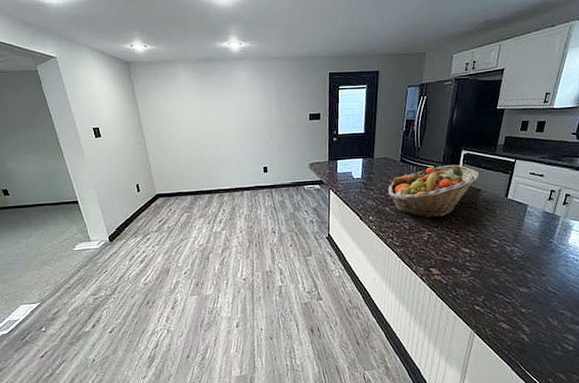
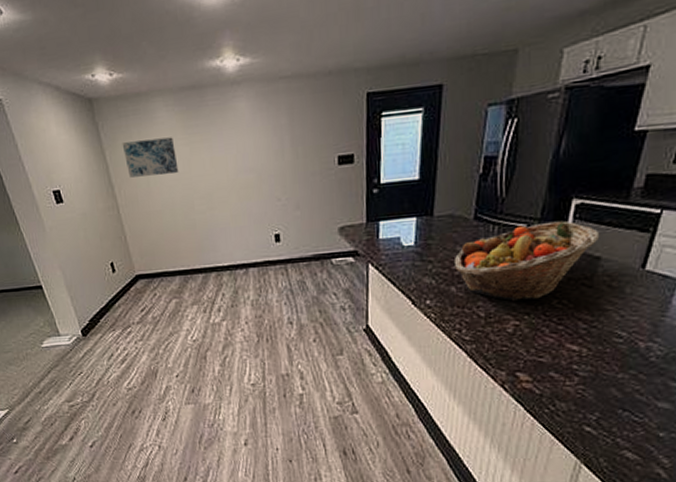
wall art: none [151,94,194,121] -> present [122,137,179,178]

